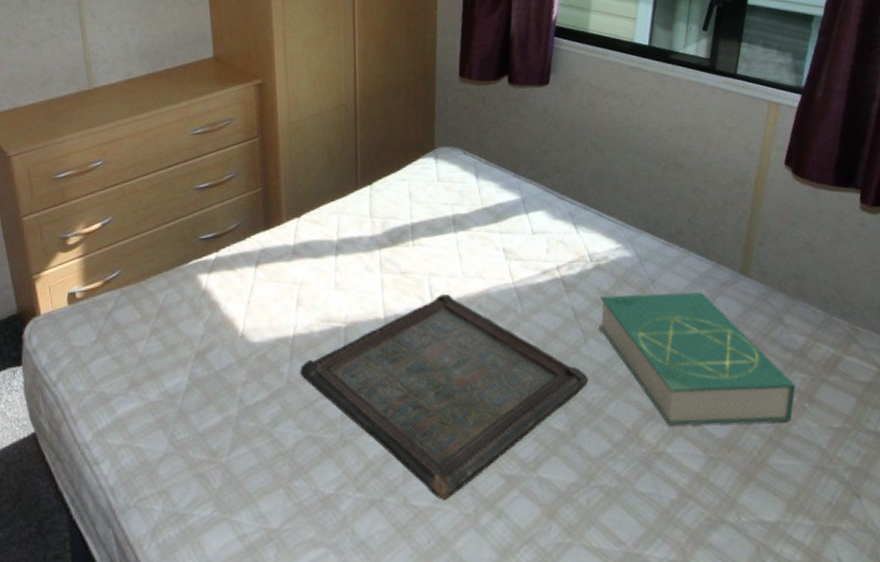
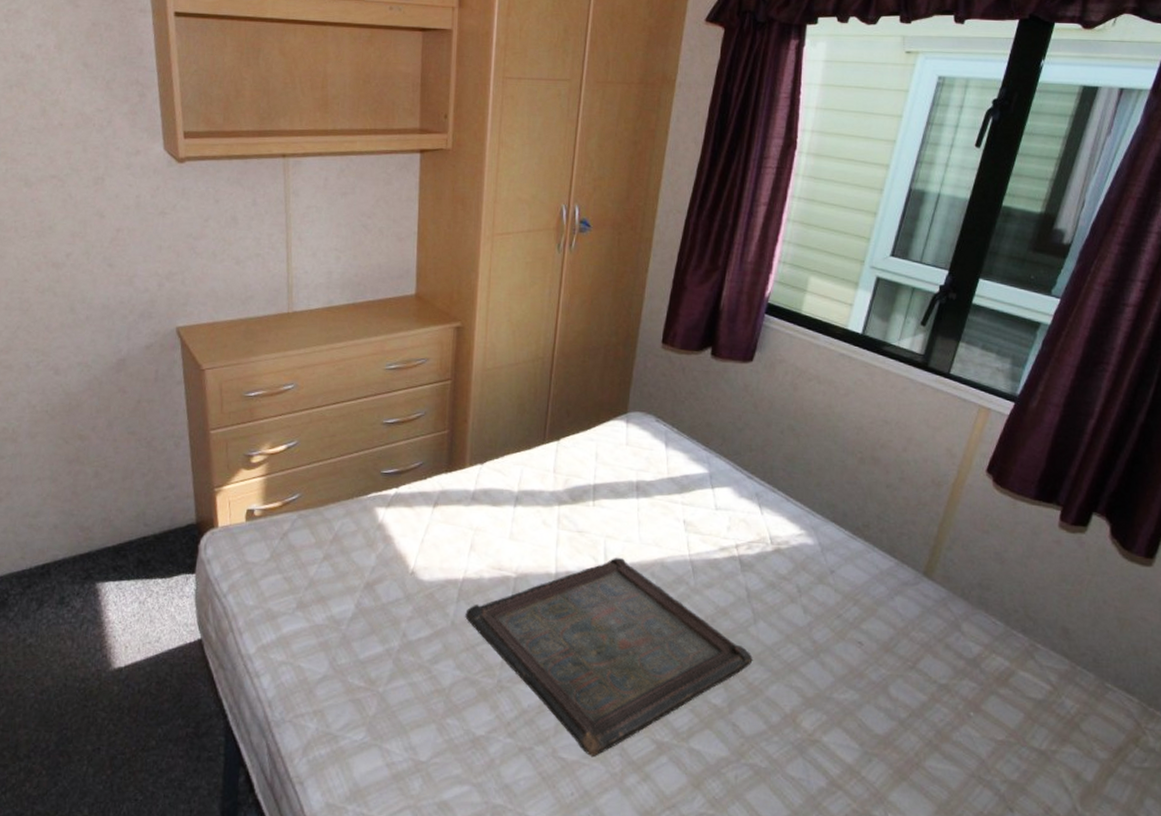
book: present [598,292,796,426] -> none [770,579,963,728]

